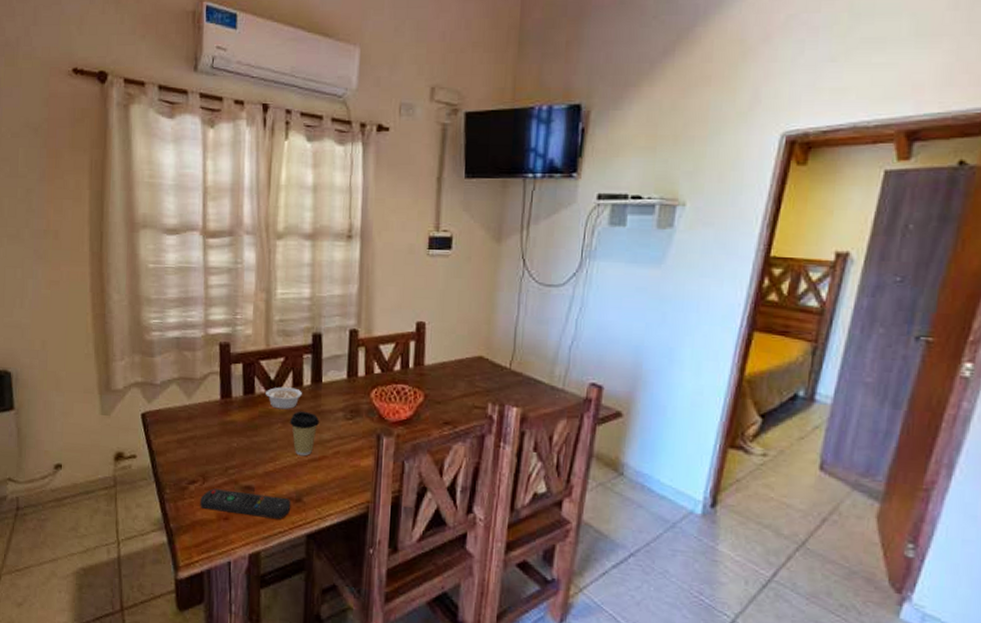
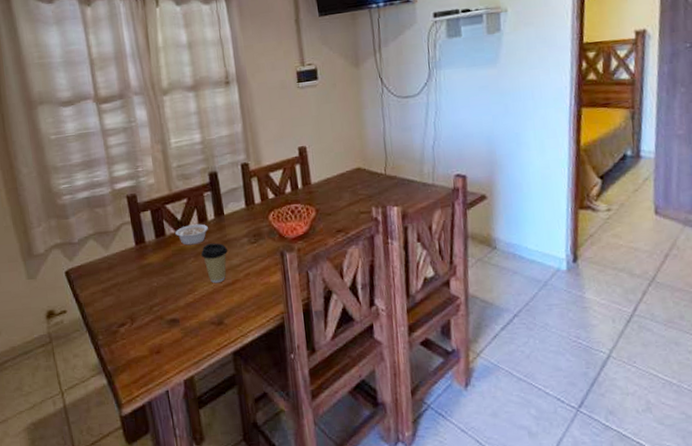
remote control: present [200,488,291,519] -> none [131,323,215,348]

